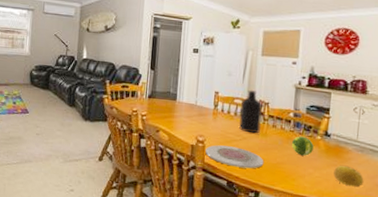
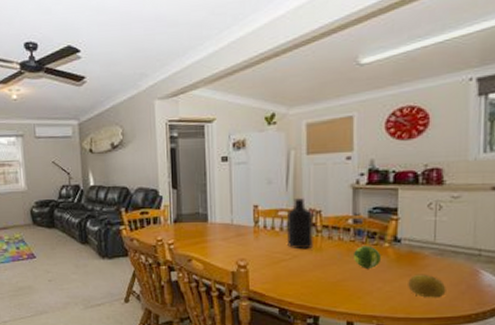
plate: present [205,145,264,169] -> none [249,268,322,291]

